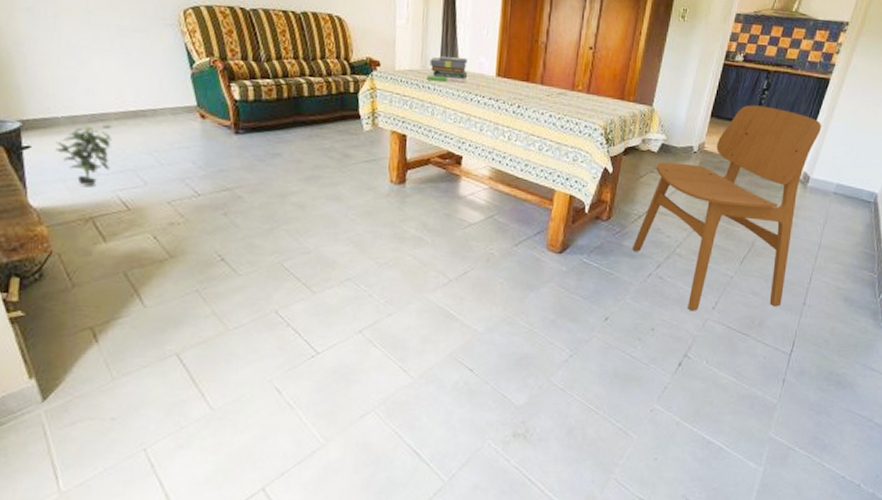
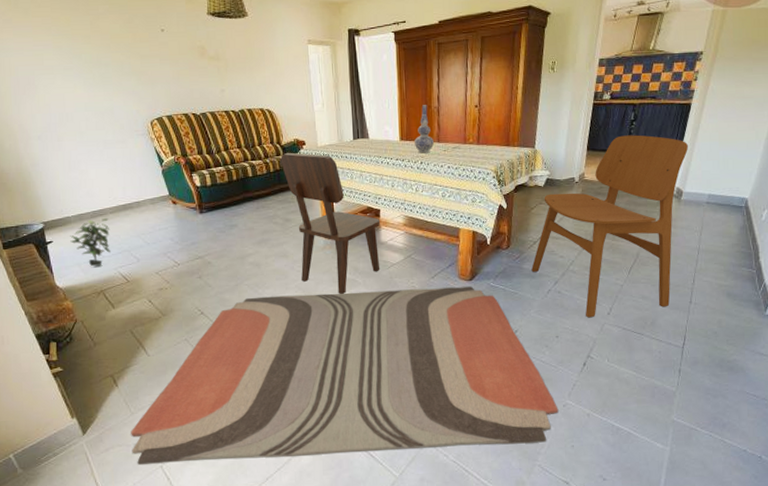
rug: none [107,246,645,452] -> present [131,286,559,465]
dining chair: none [346,72,462,254] -> present [280,152,381,294]
books: present [427,55,468,83] -> none [344,128,376,152]
vase: none [513,38,537,96] -> present [415,105,435,154]

